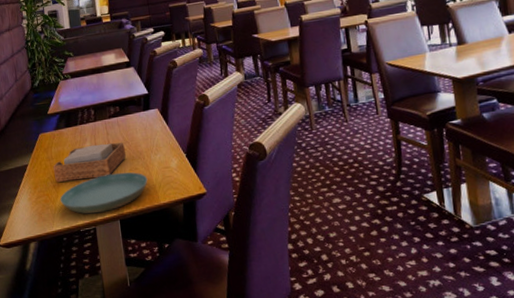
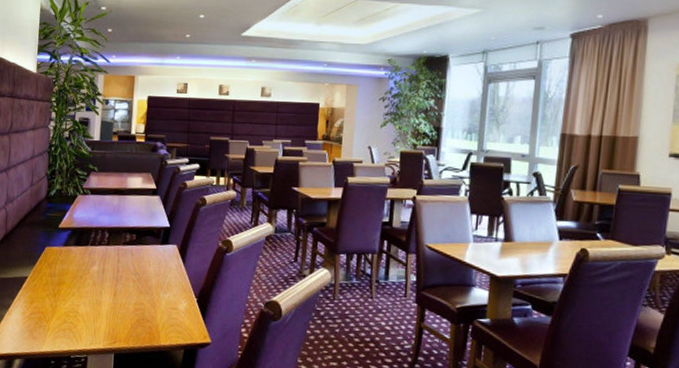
napkin holder: present [53,142,126,182] -> none [53,269,134,306]
saucer: present [60,172,148,214] -> none [55,303,152,342]

